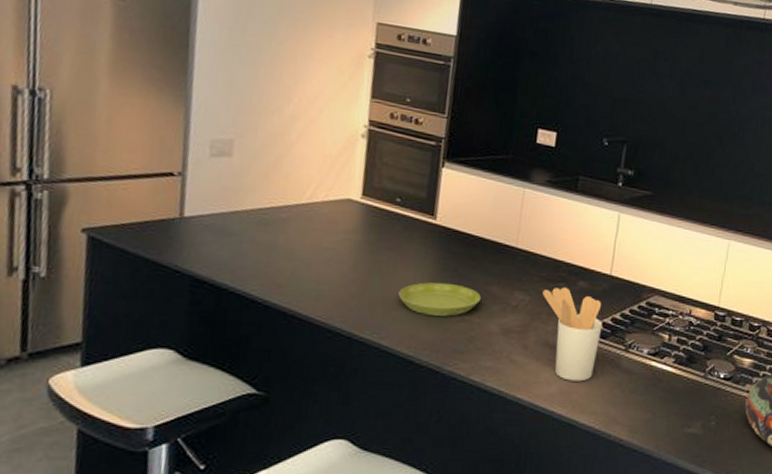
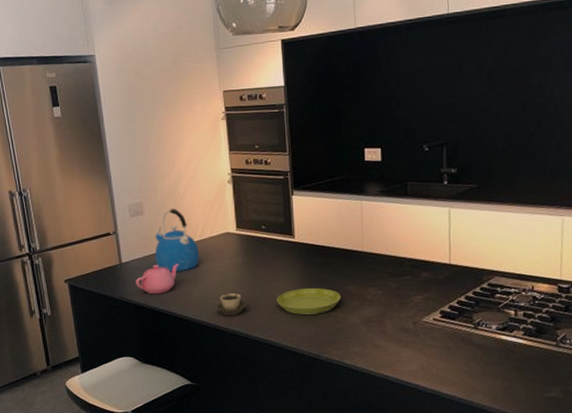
teapot: none [199,226,272,267] -> present [135,264,179,295]
kettle: none [236,155,305,241] -> present [154,209,200,272]
cup: none [314,277,358,307] -> present [216,293,247,316]
utensil holder: present [542,287,603,382] -> none [392,279,450,358]

